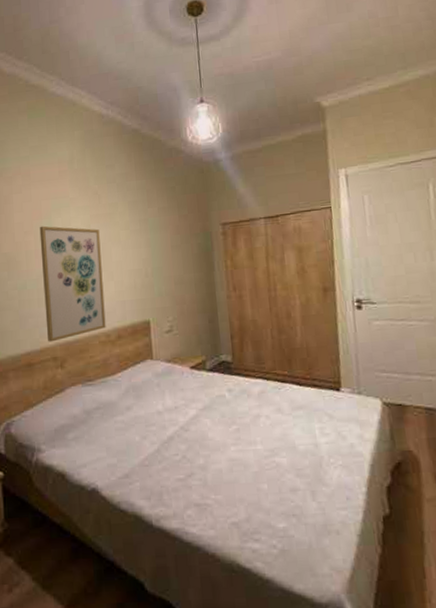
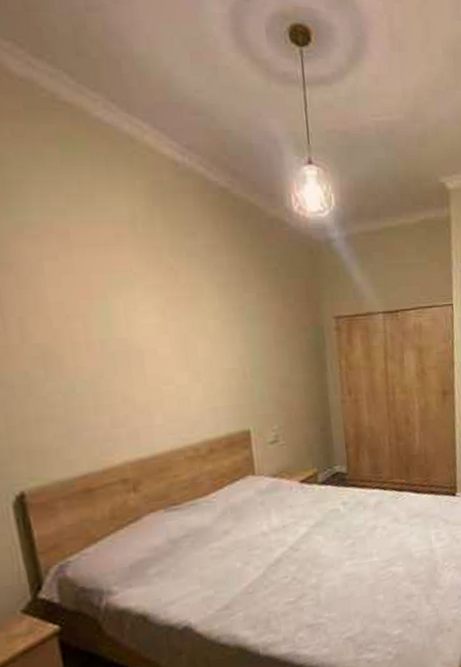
wall art: present [39,225,106,342] -> none [89,308,194,461]

